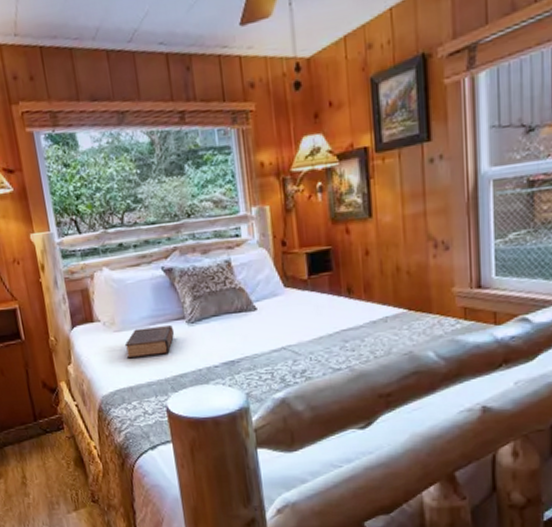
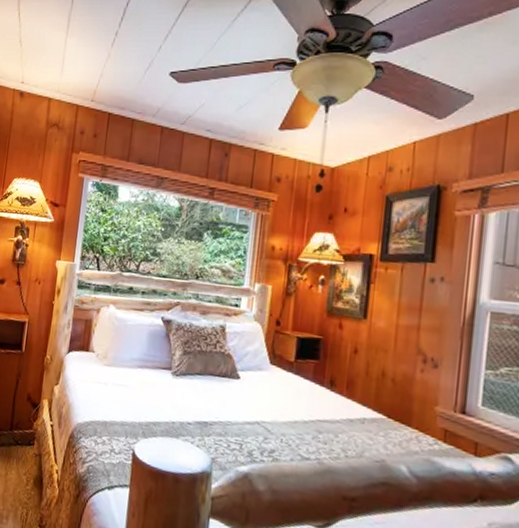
book: present [124,325,175,359] -> none [109,367,159,399]

